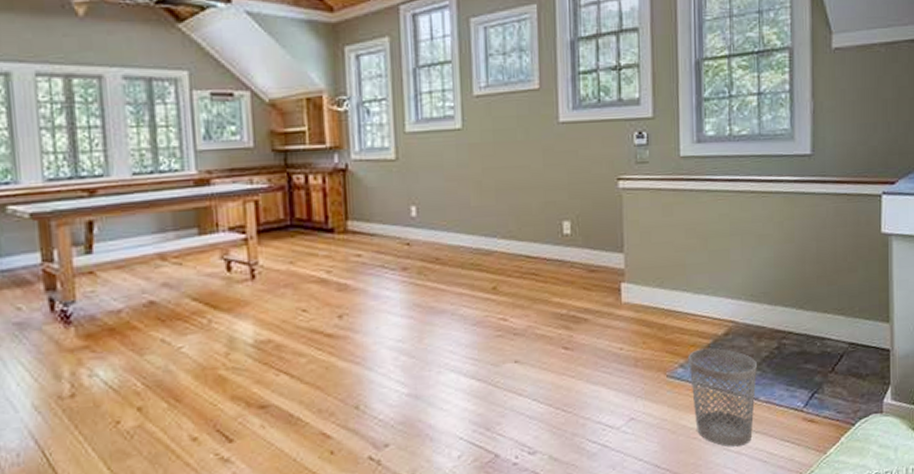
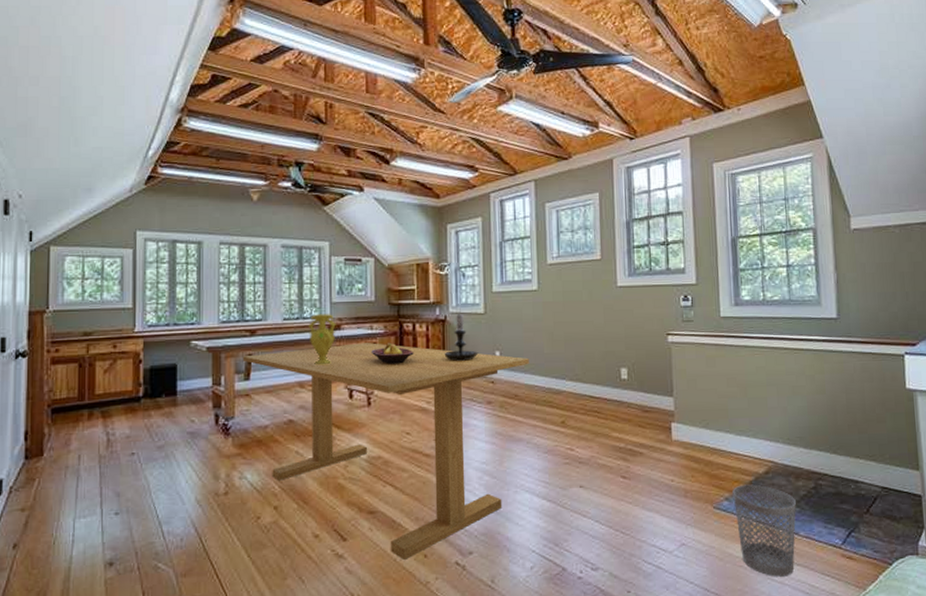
dining table: none [80,200,453,459] -> present [242,343,529,560]
vase: none [167,165,205,232] -> present [308,314,336,365]
fruit bowl: none [252,199,308,227] -> present [371,342,414,364]
candle holder: none [346,156,390,220] -> present [444,310,479,361]

